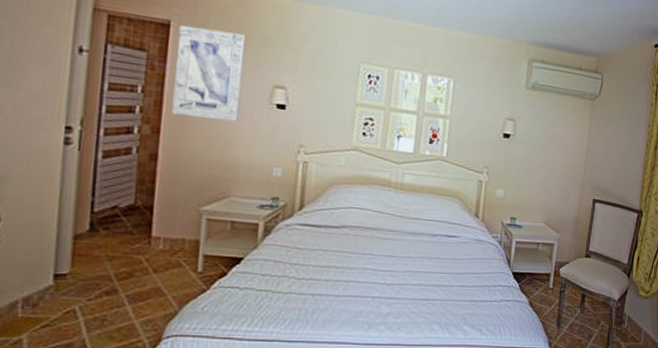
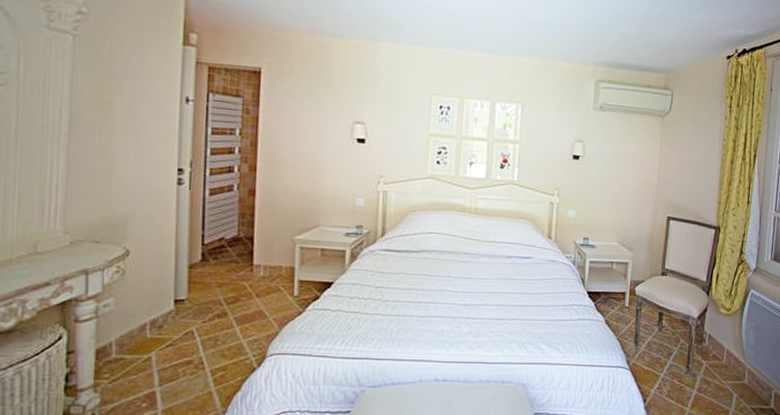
wall art: present [171,25,246,122] -> none [265,72,328,157]

